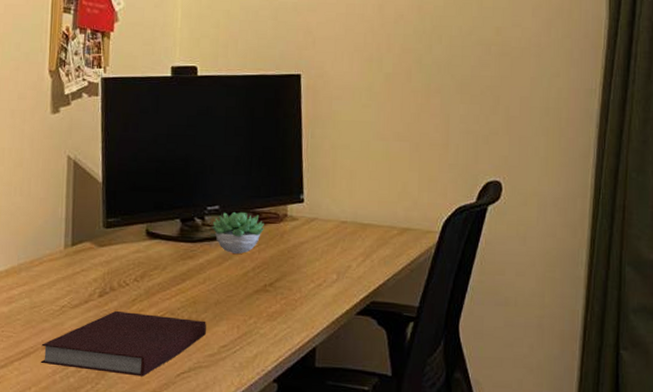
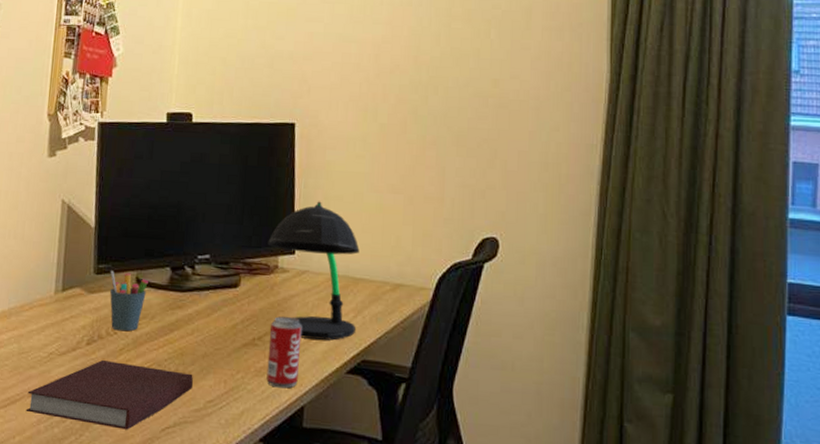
pen holder: none [119,224,159,283] -> present [110,270,148,332]
succulent plant: present [212,211,265,254] -> none [202,261,256,305]
desk lamp: none [276,150,367,284] -> present [268,201,360,341]
beverage can: none [278,263,313,331] -> present [266,316,302,389]

